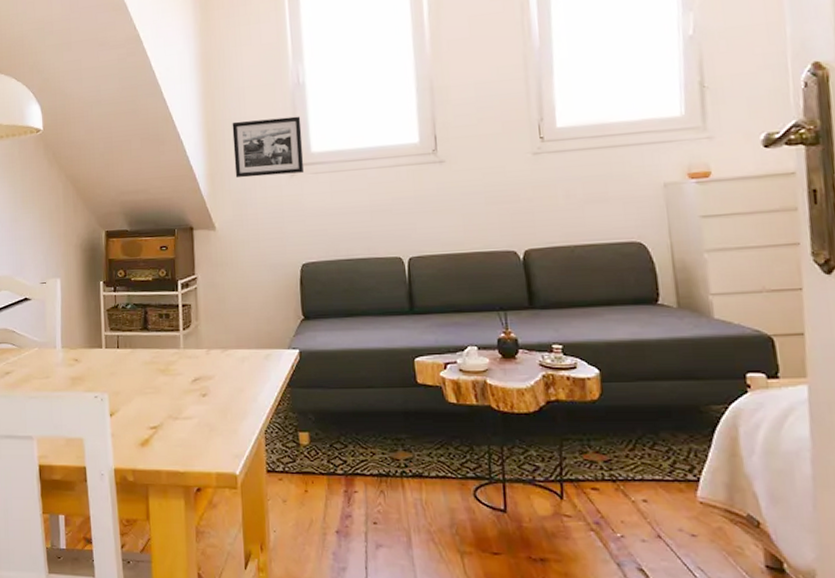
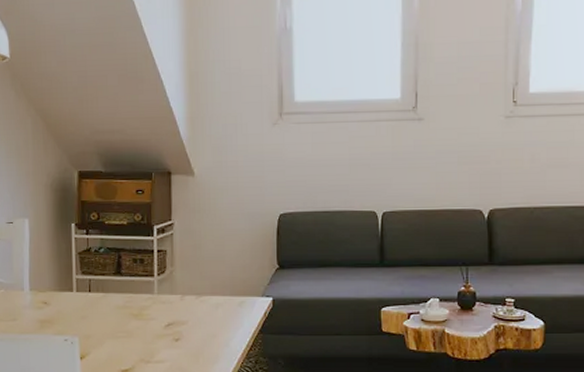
picture frame: present [232,116,305,178] -> none [215,62,287,124]

